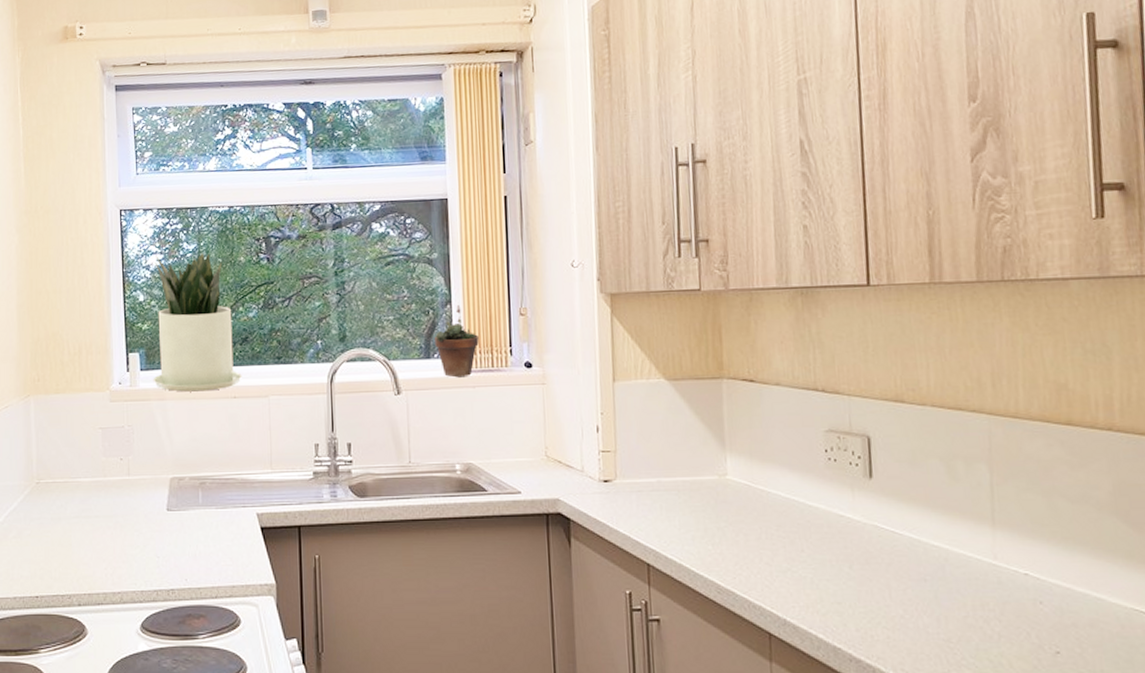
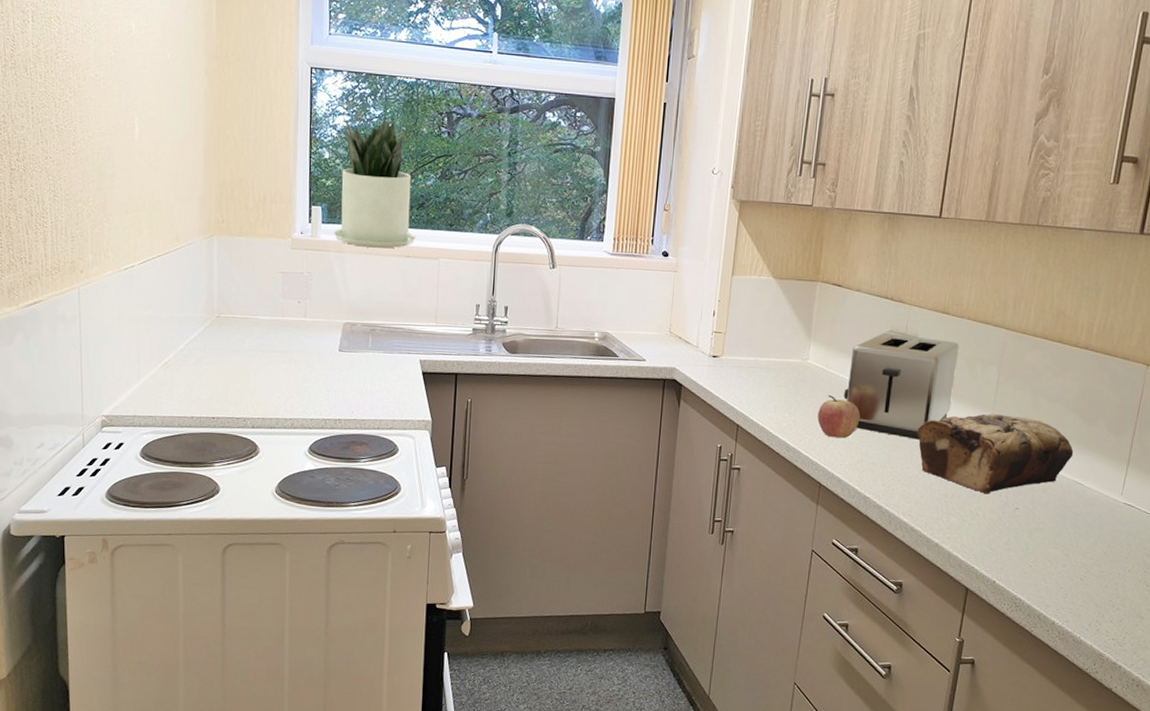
succulent plant: present [435,305,479,378] -> none [589,196,627,259]
fruit: none [751,518,809,572] -> present [817,395,861,439]
toaster: none [781,433,932,567] -> present [844,333,959,440]
bread loaf: none [891,526,1125,634] -> present [917,413,1074,493]

